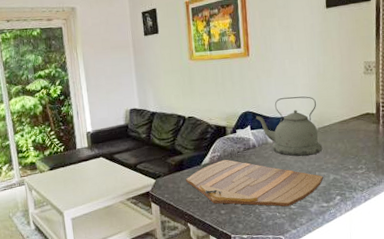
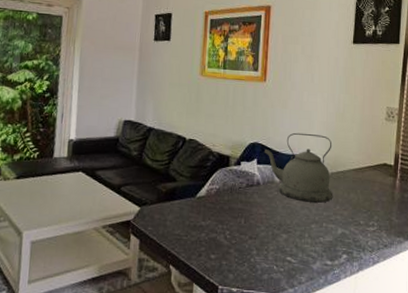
cutting board: present [186,159,323,207] -> none [176,194,330,260]

